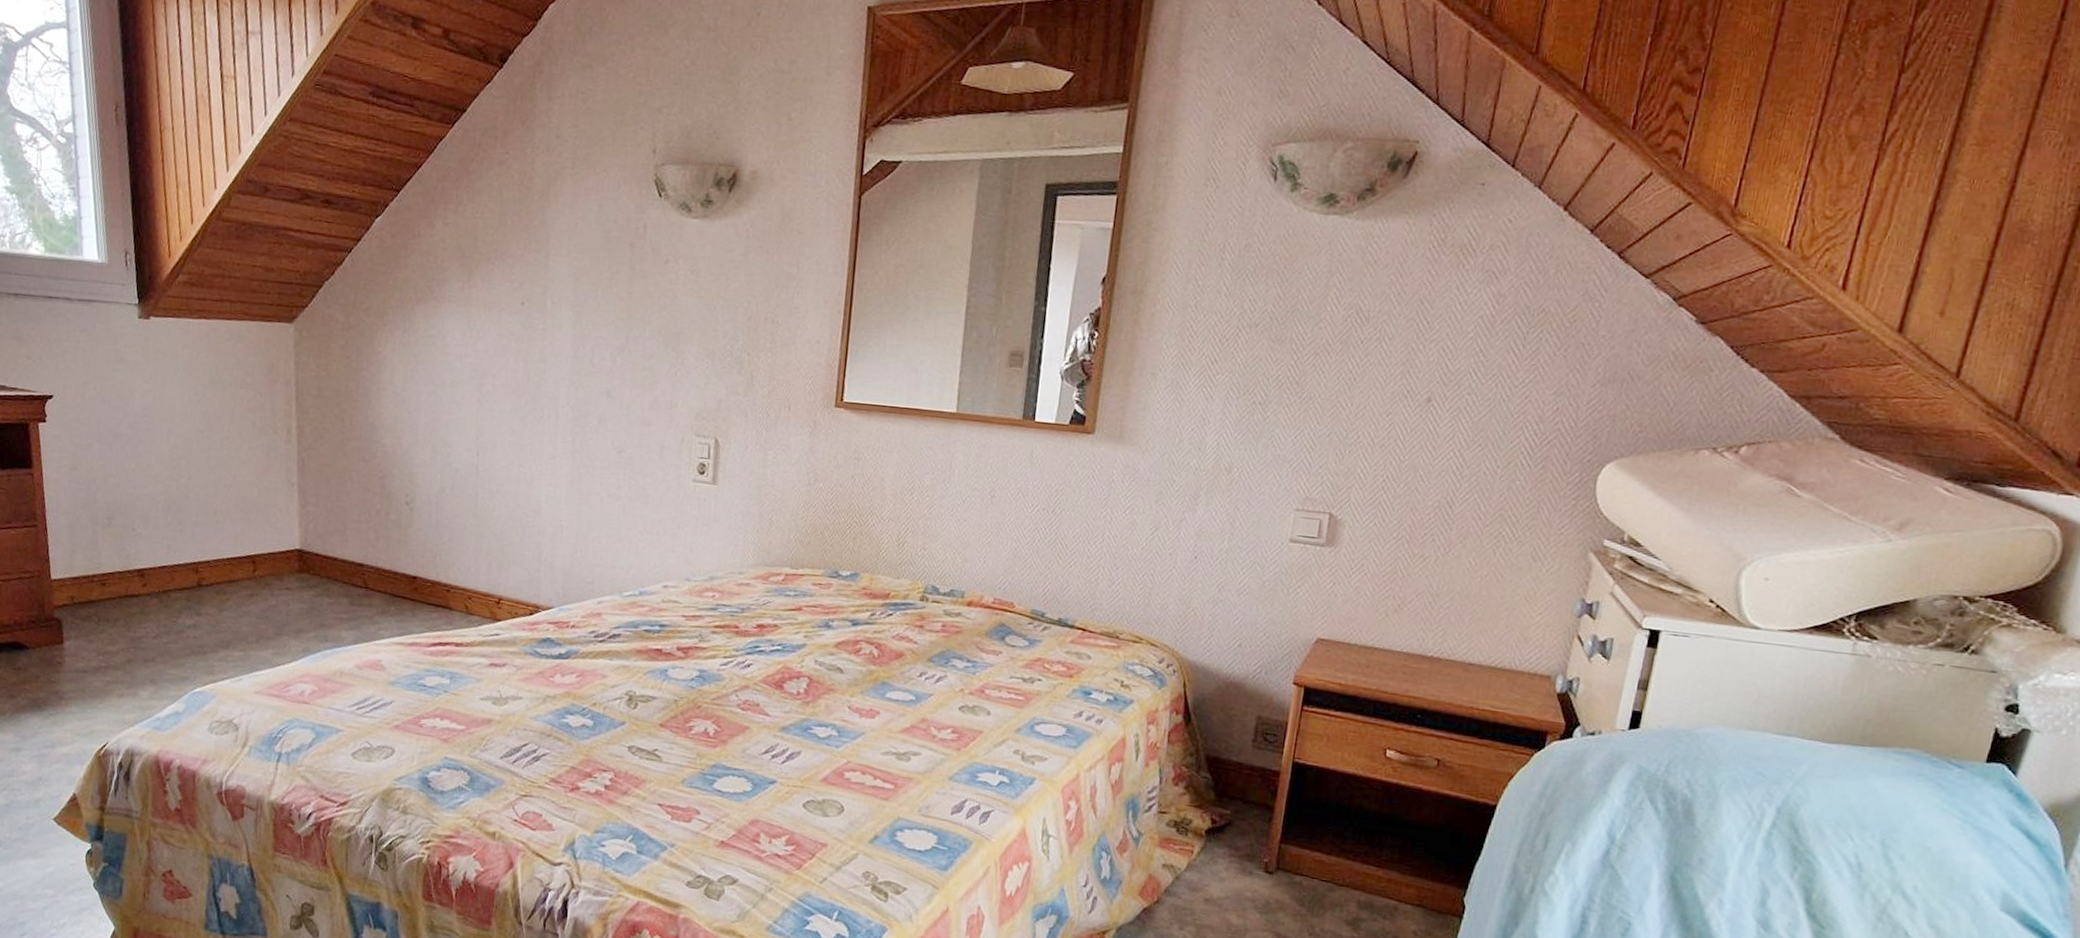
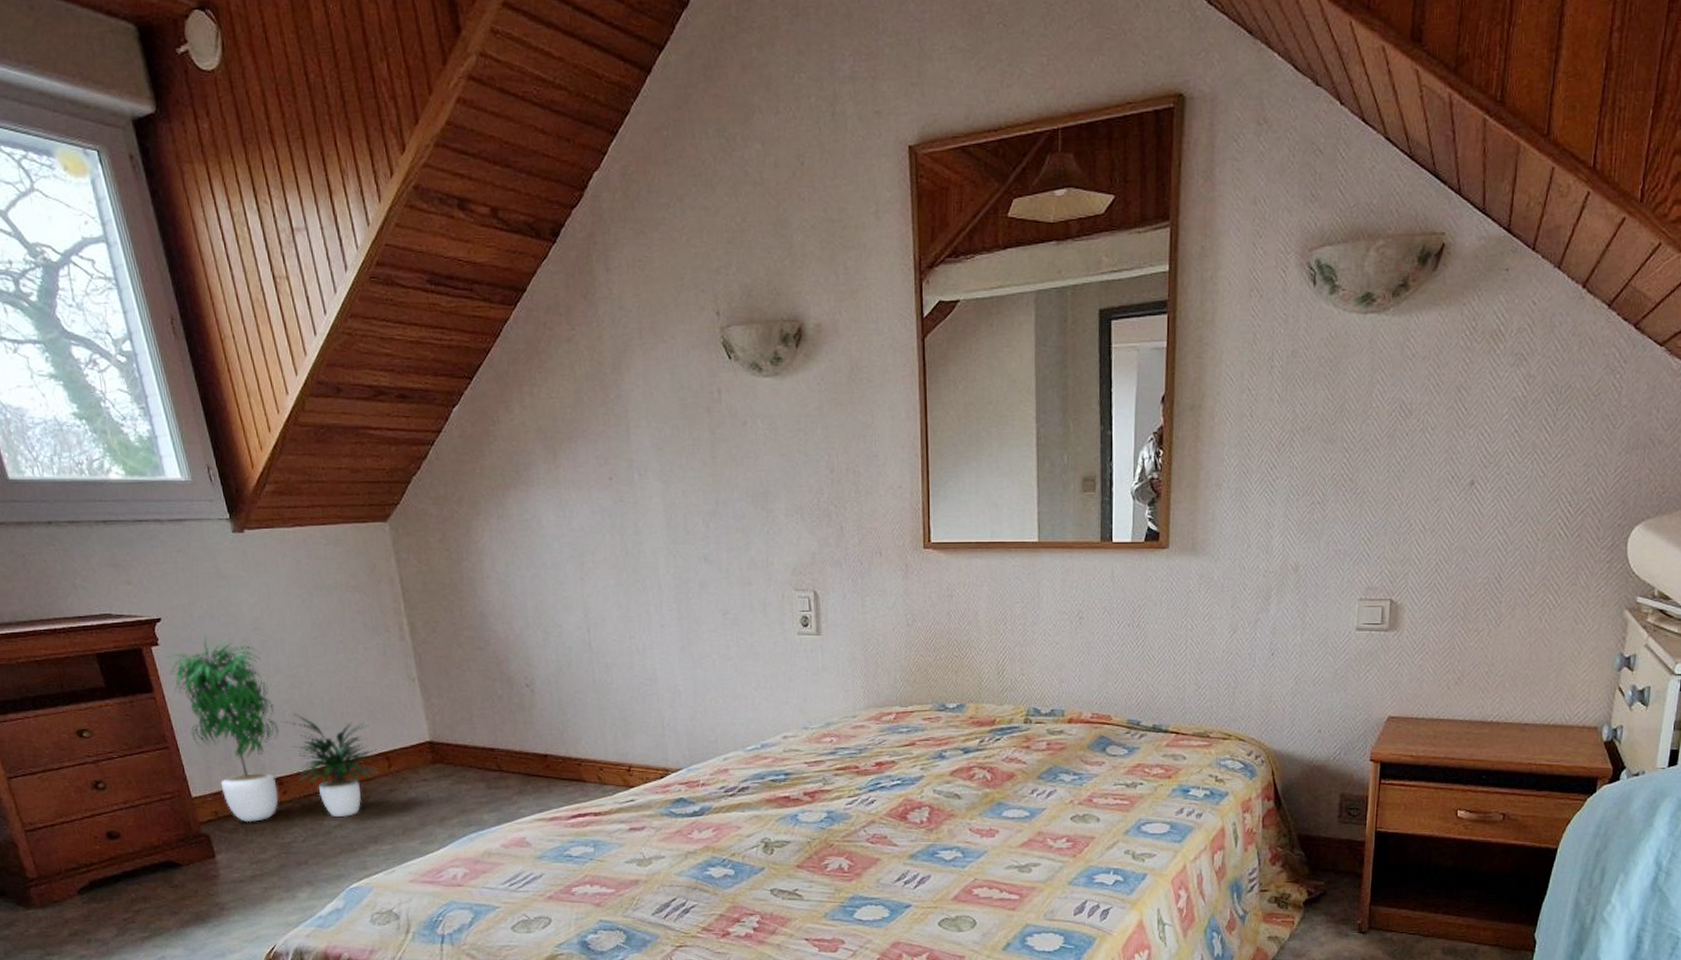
potted plant: none [51,416,245,617] -> present [165,634,380,823]

